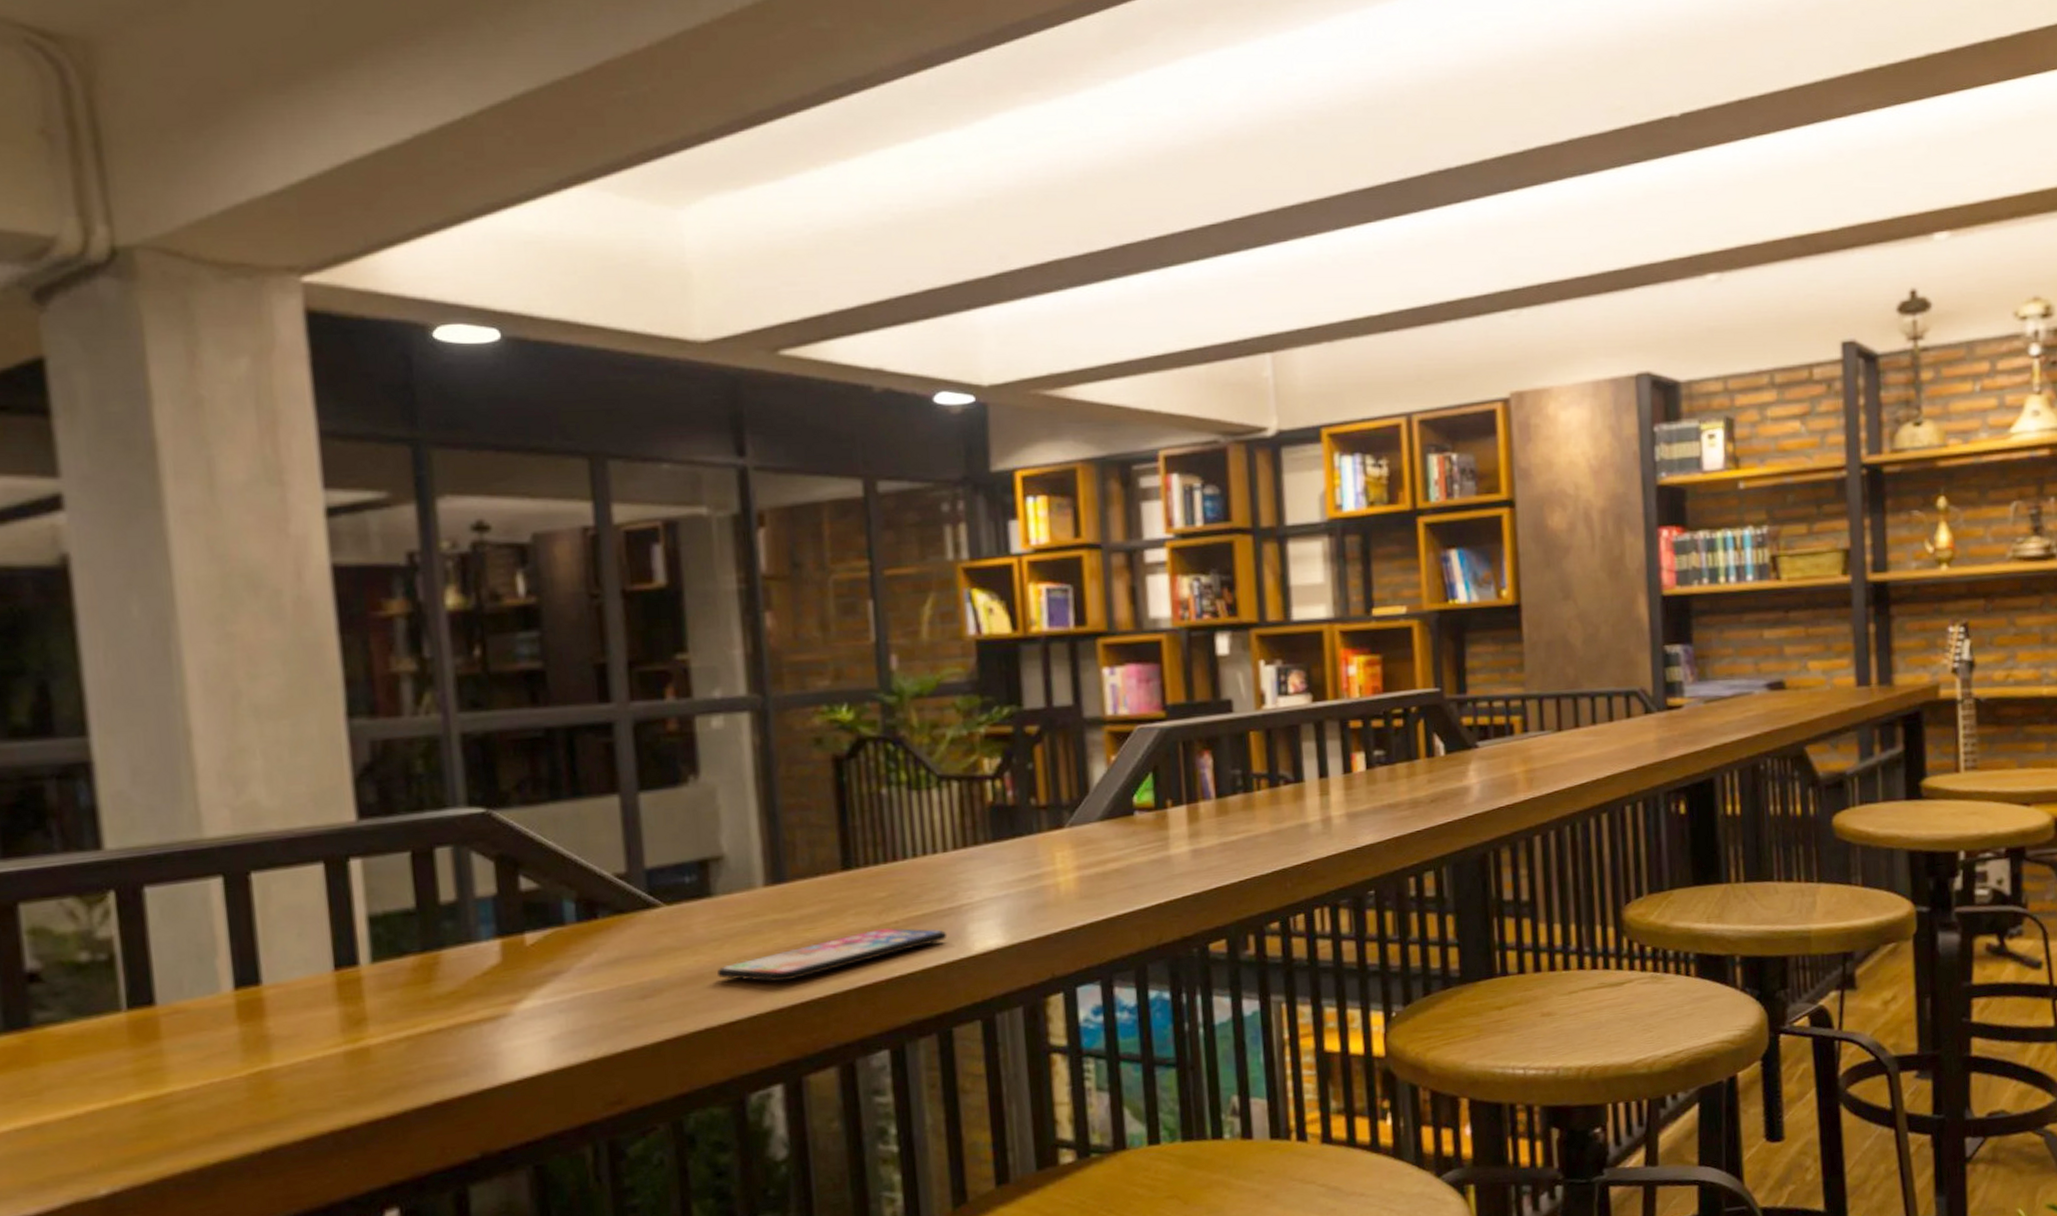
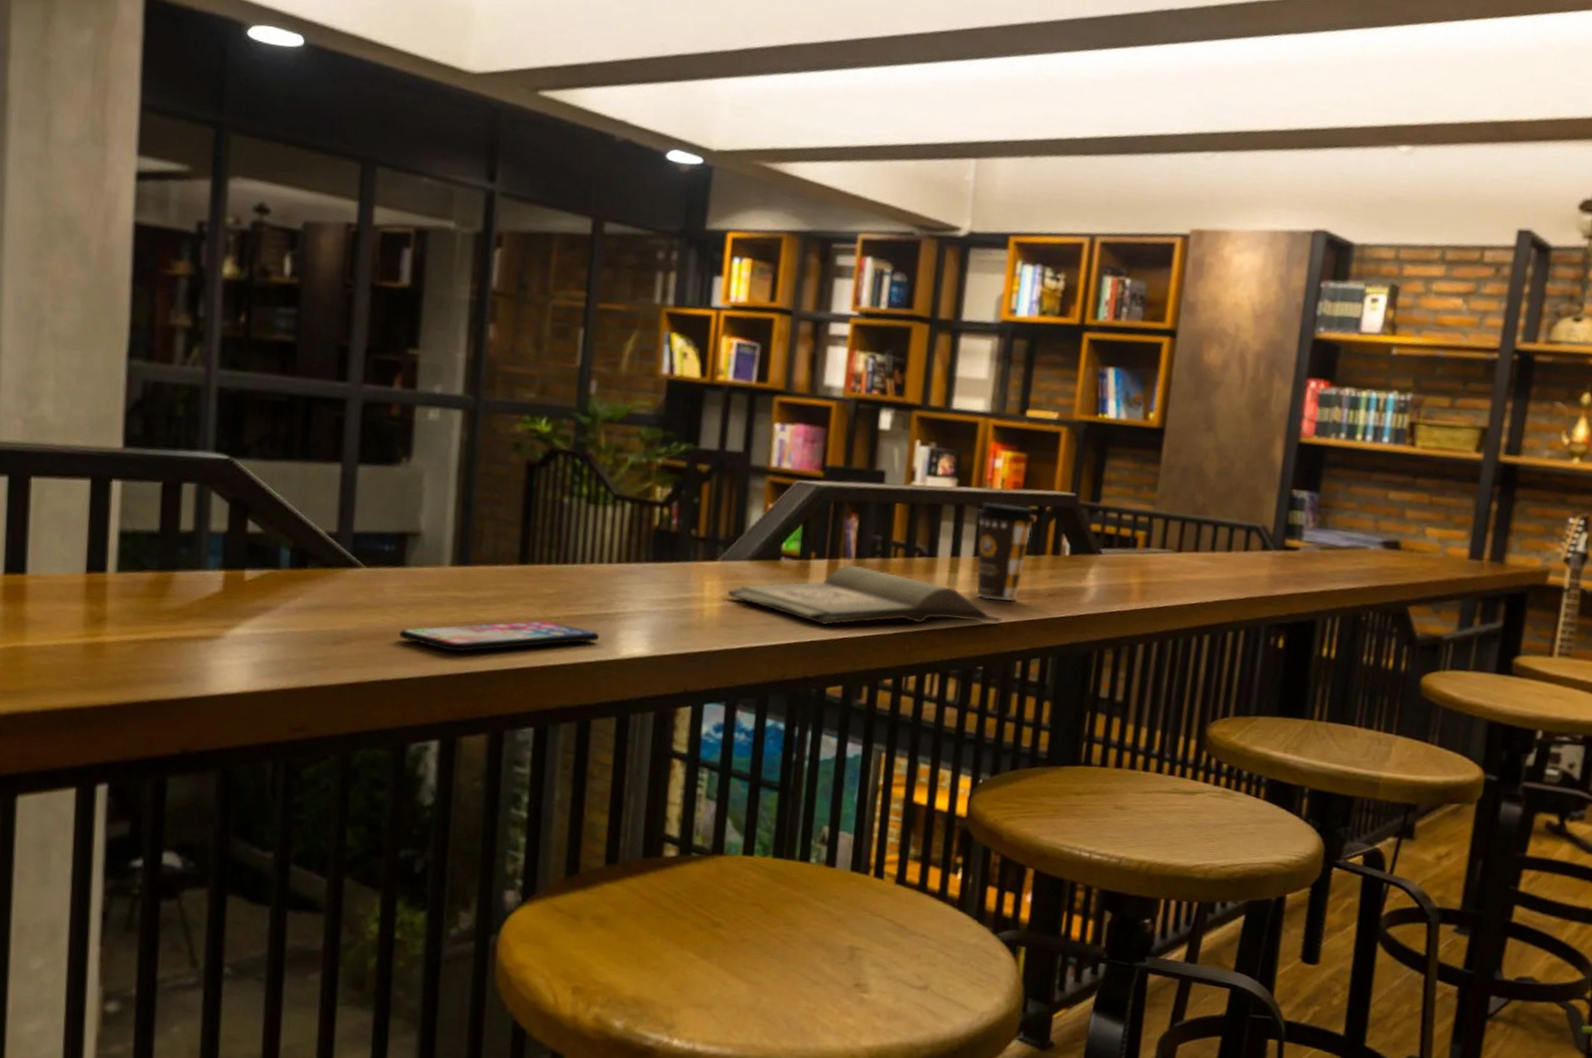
hardback book: none [1081,805,1385,878] -> present [727,564,1001,626]
coffee cup: none [1337,711,1403,818] -> present [976,502,1036,602]

